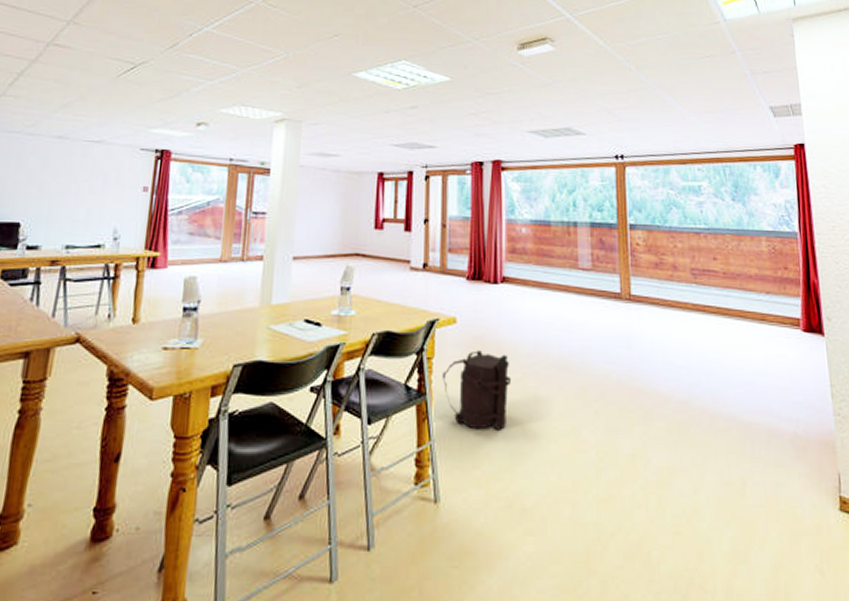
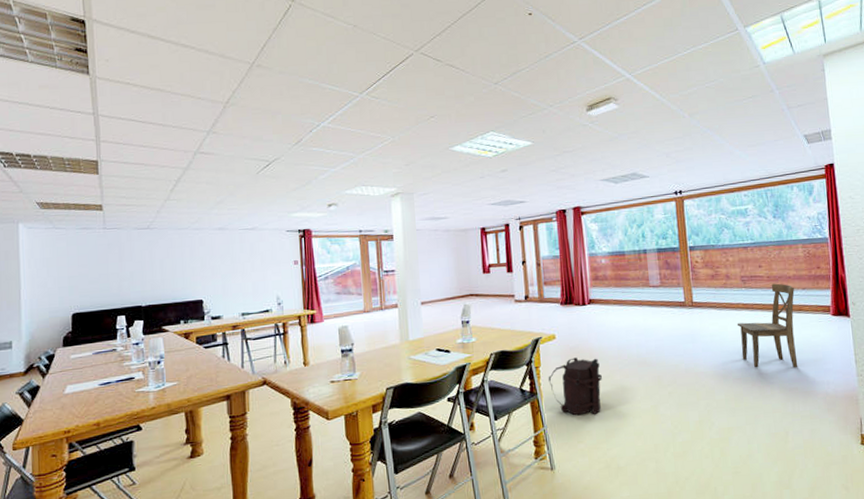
dining chair: none [684,282,760,394] -> present [737,283,798,368]

